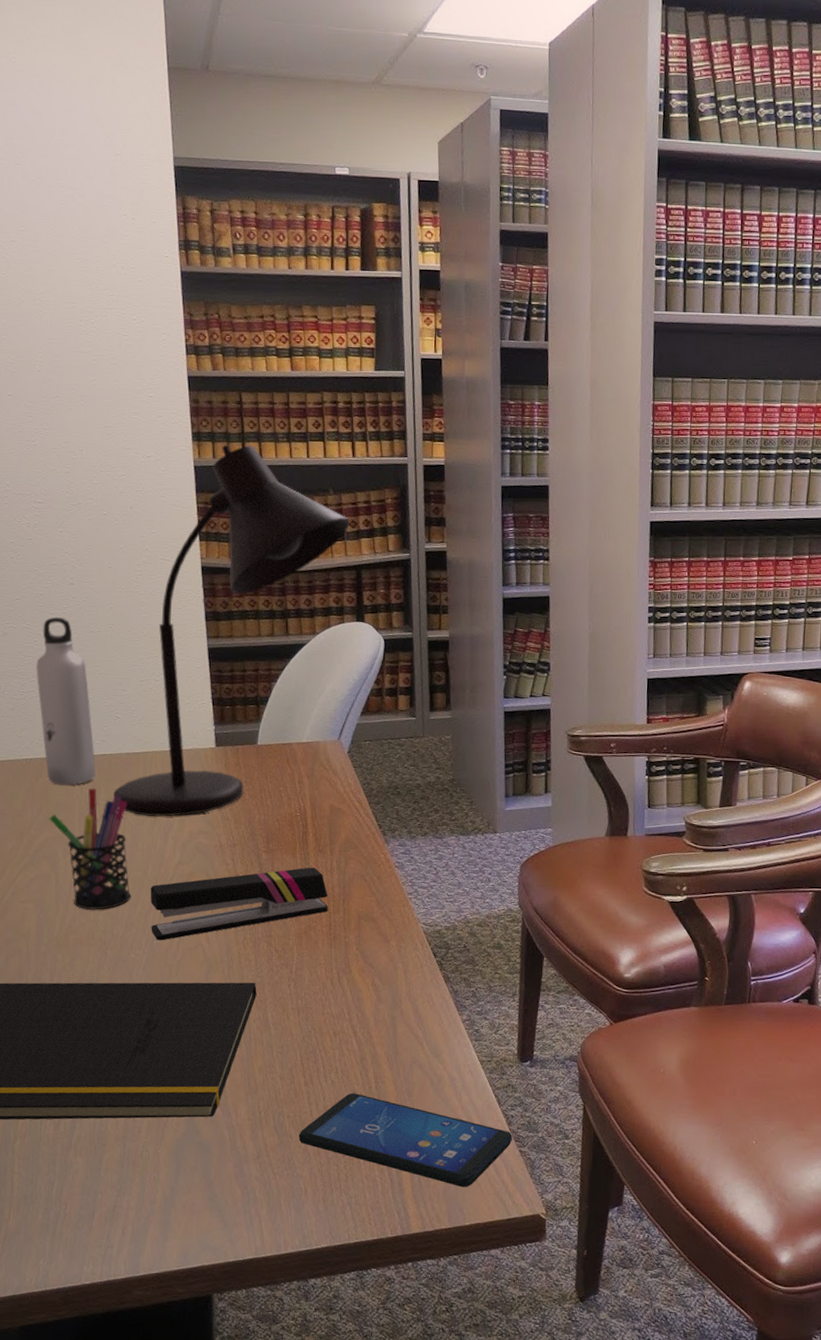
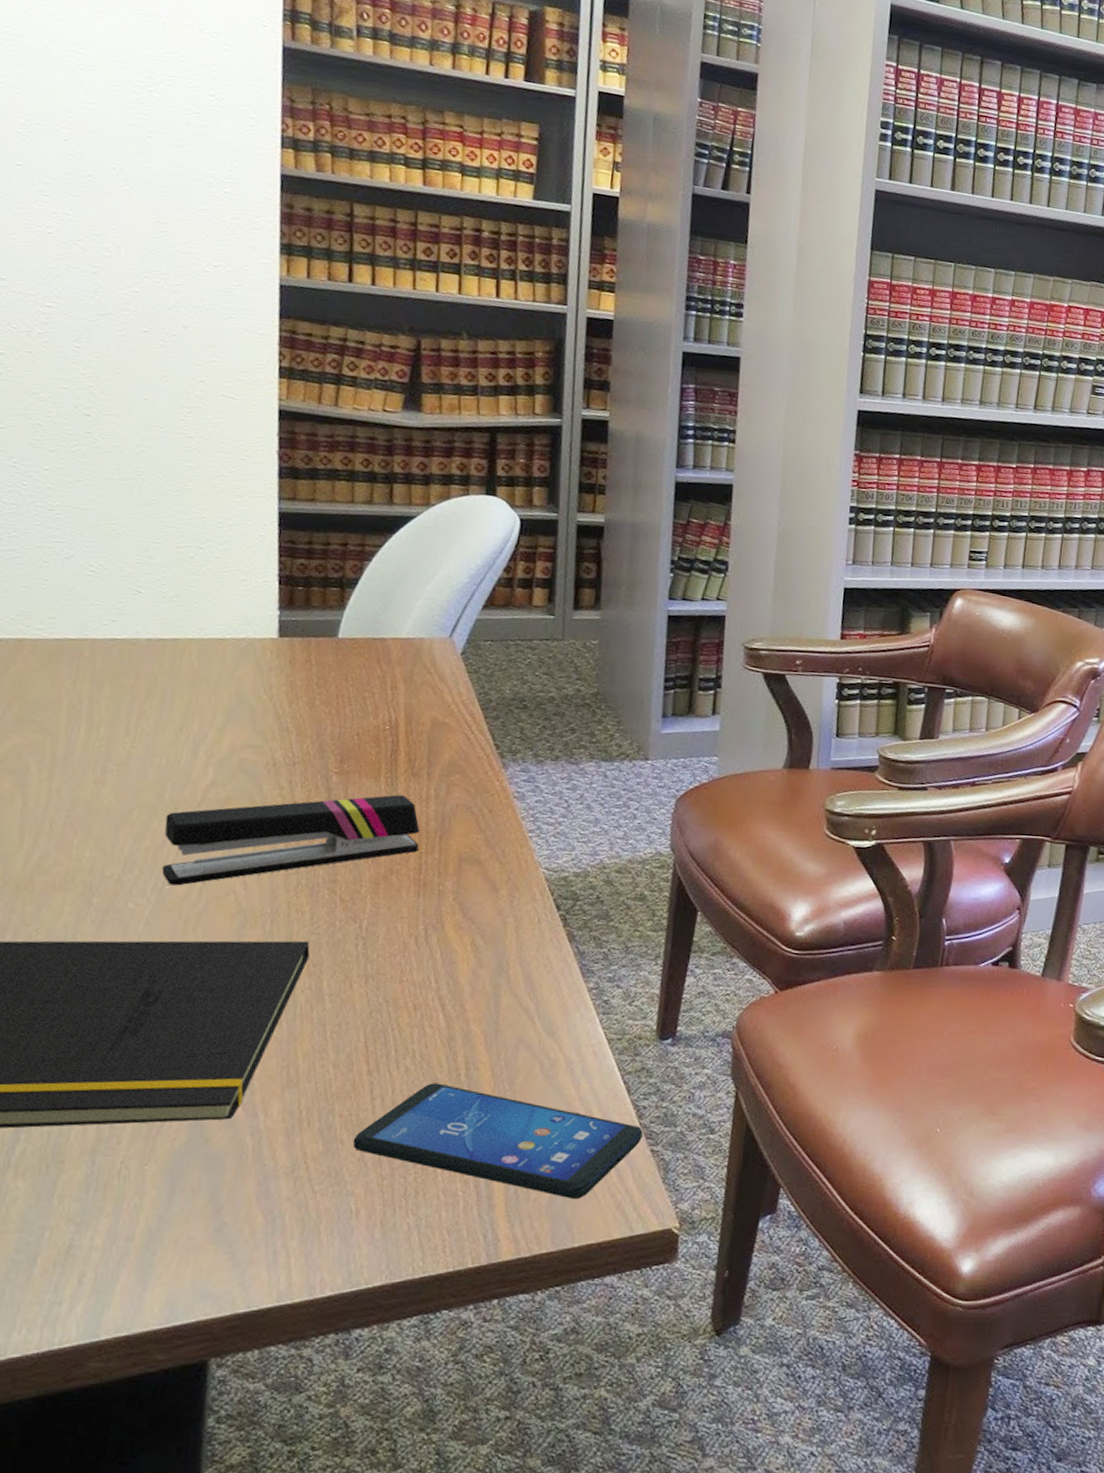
water bottle: present [36,616,96,786] -> none [20,455,100,677]
pen holder: present [49,788,131,911] -> none [20,681,142,845]
desk lamp: present [114,444,351,817] -> none [123,263,488,724]

